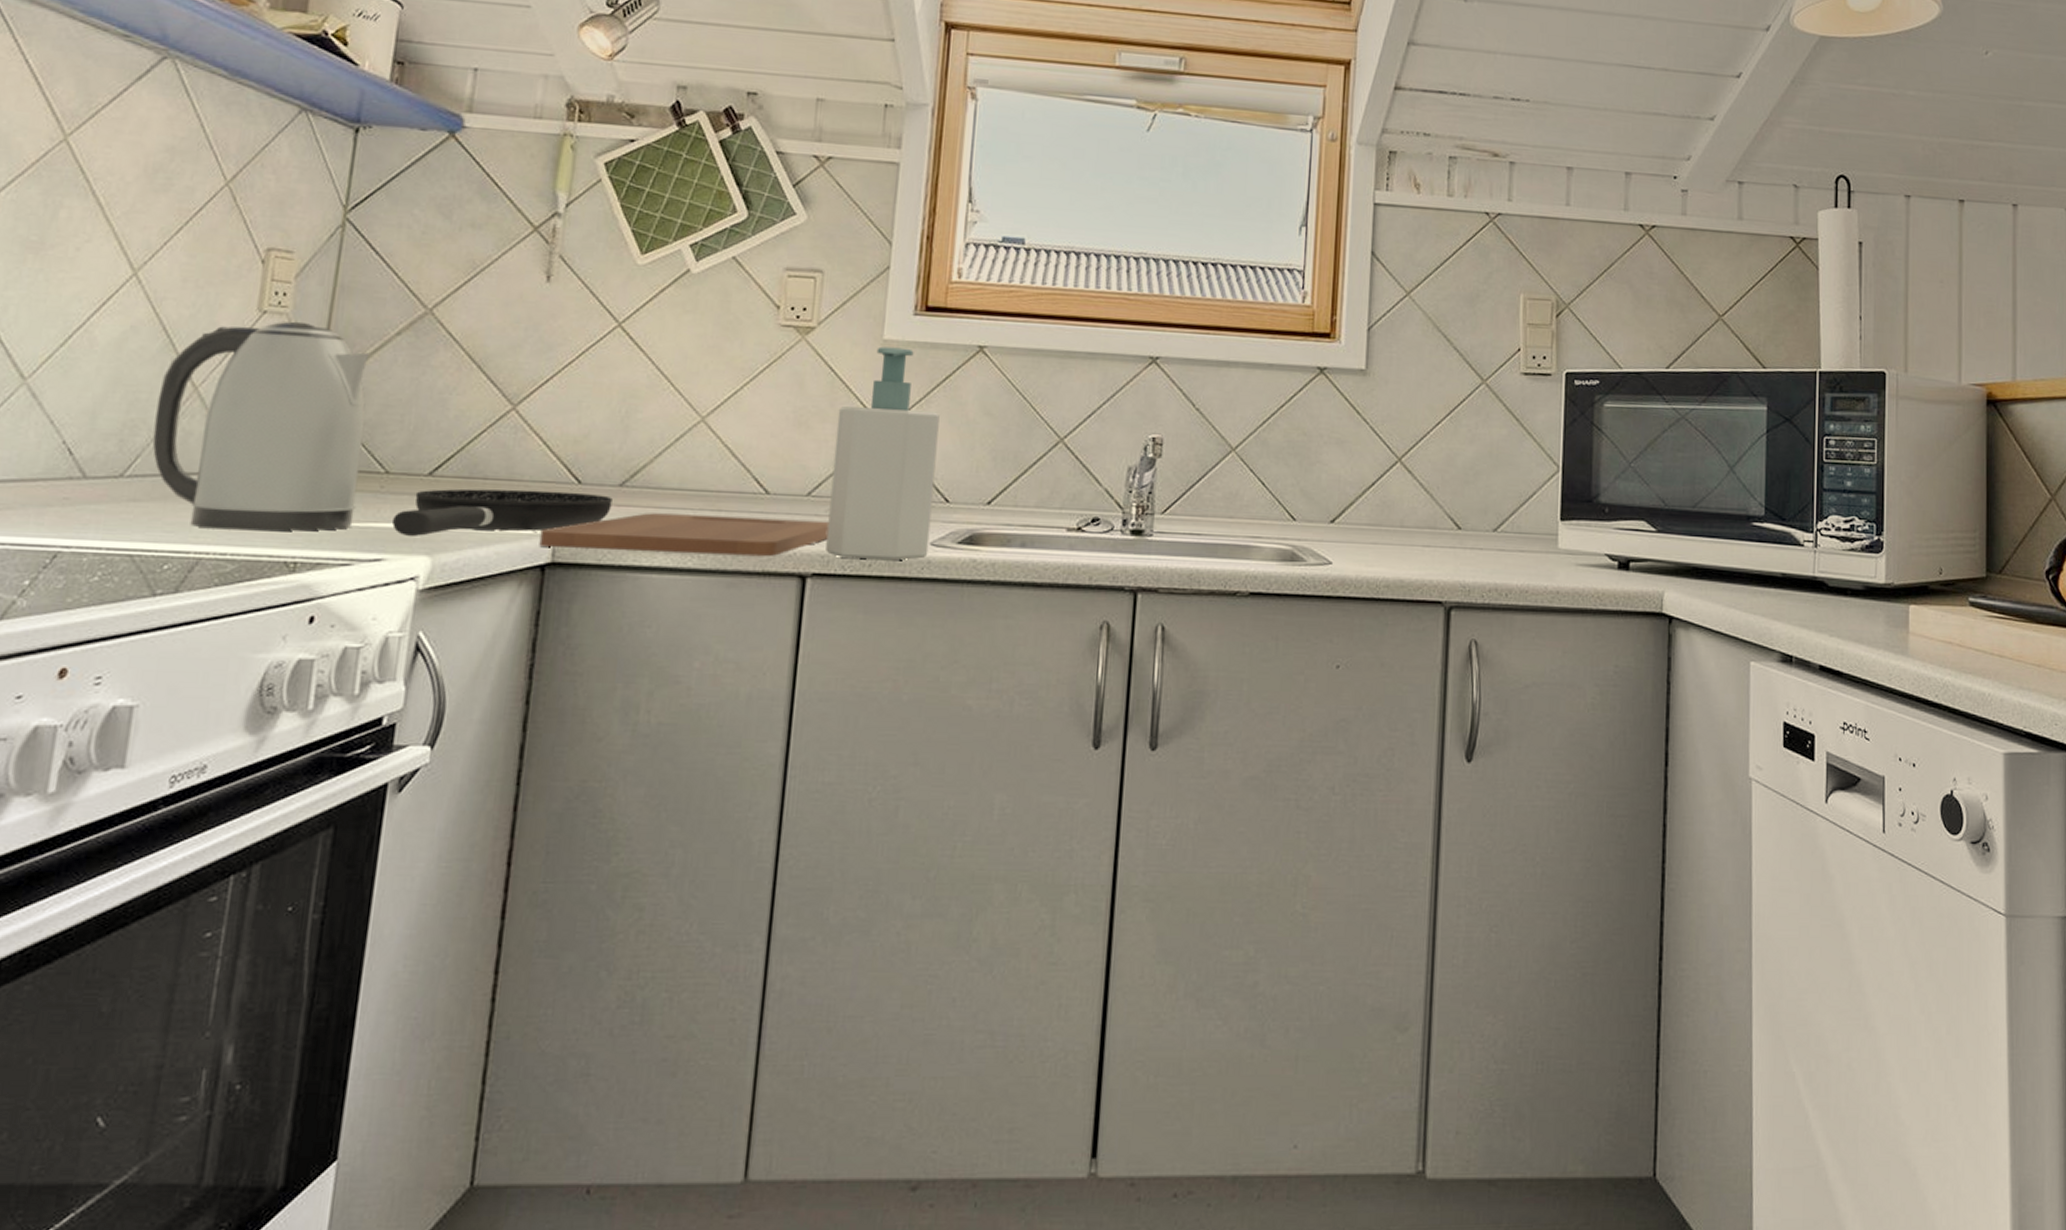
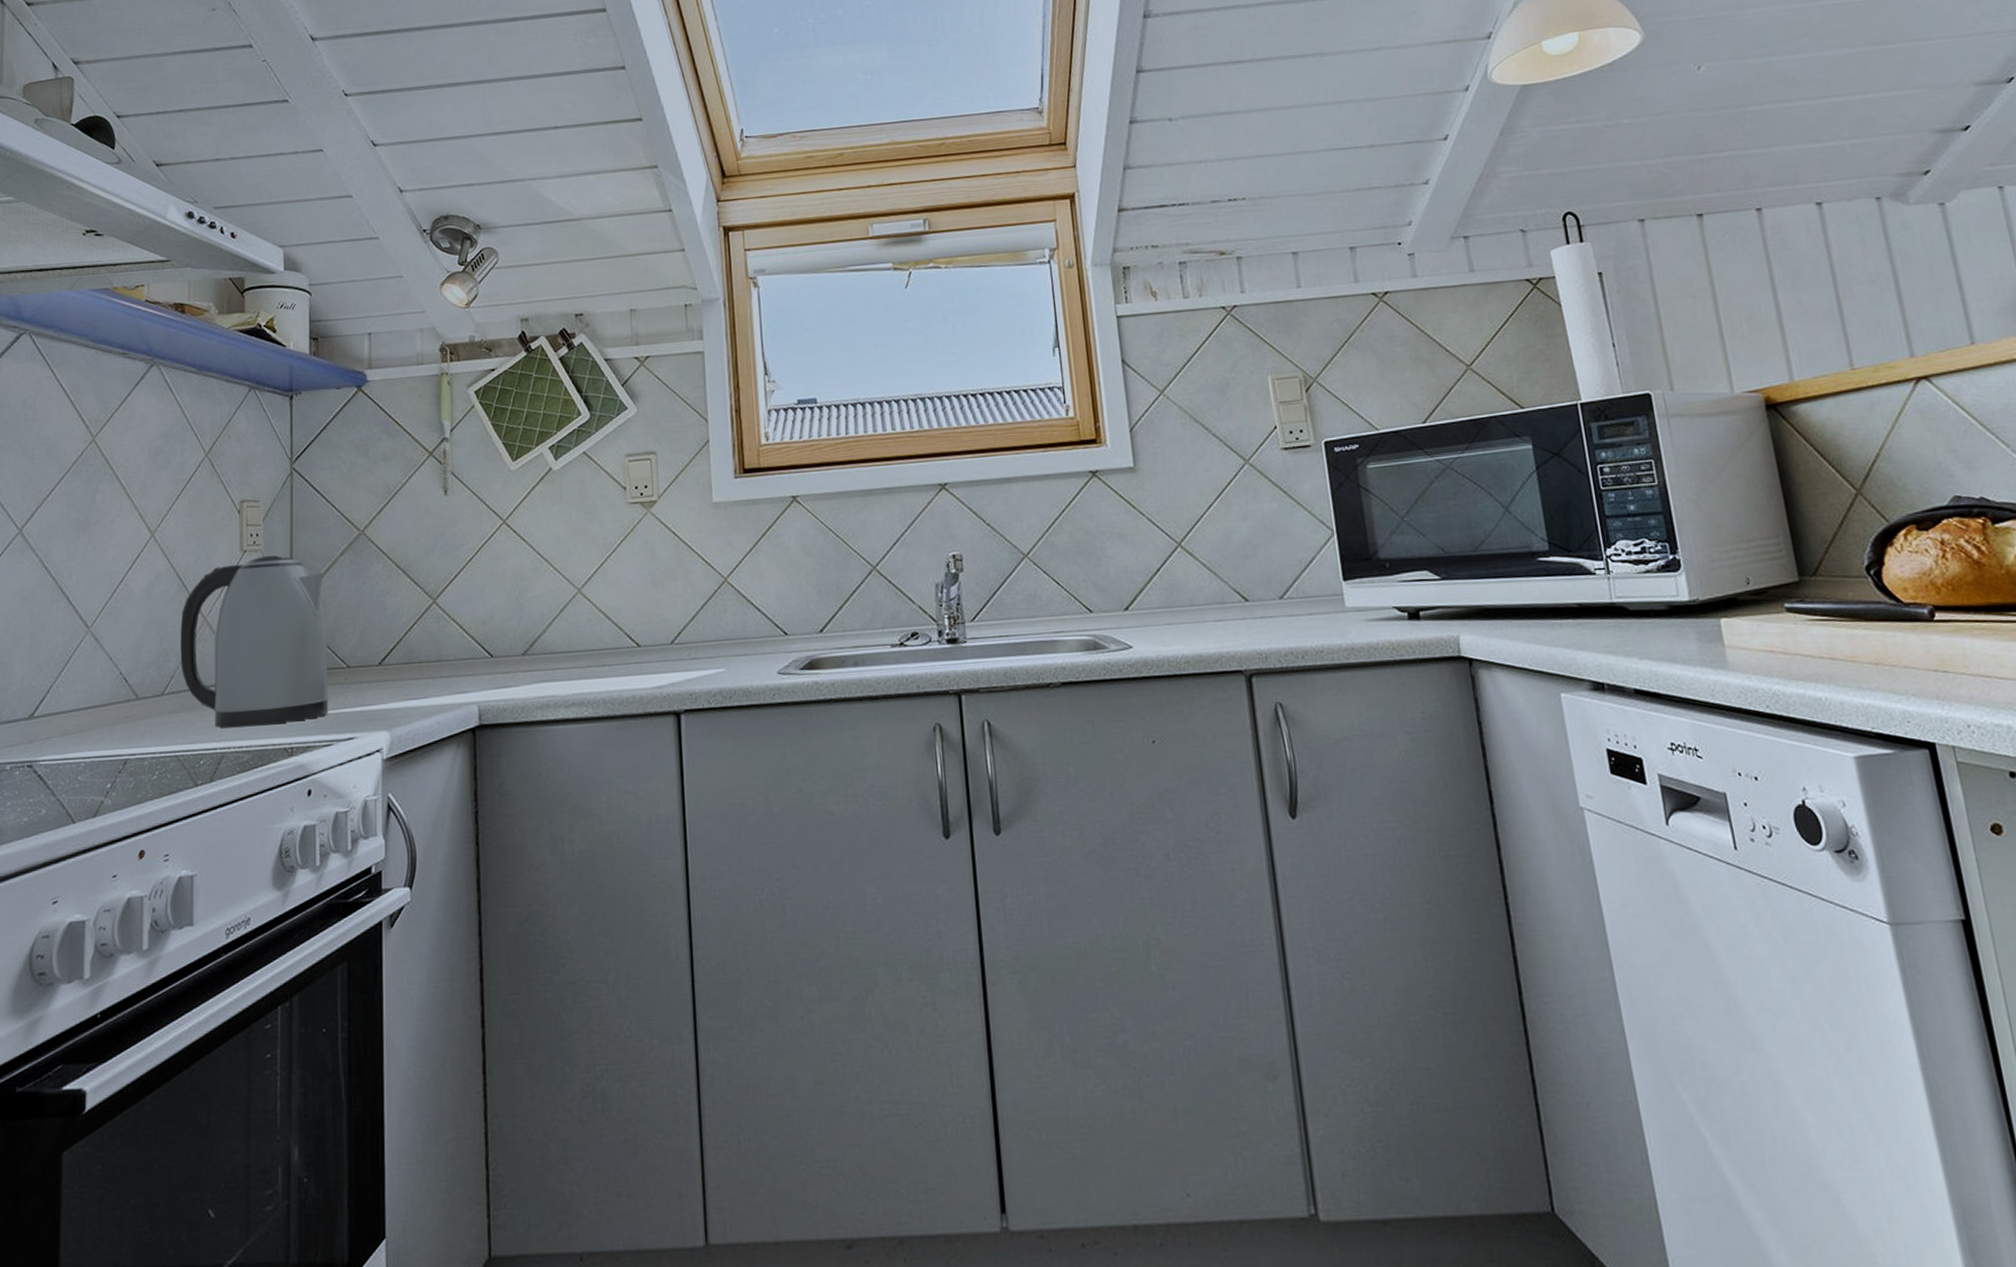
frying pan: present [391,488,613,538] -> none [356,664,519,718]
cutting board: present [539,513,830,557] -> none [468,663,693,713]
soap bottle: present [825,346,940,561] -> none [685,507,777,695]

